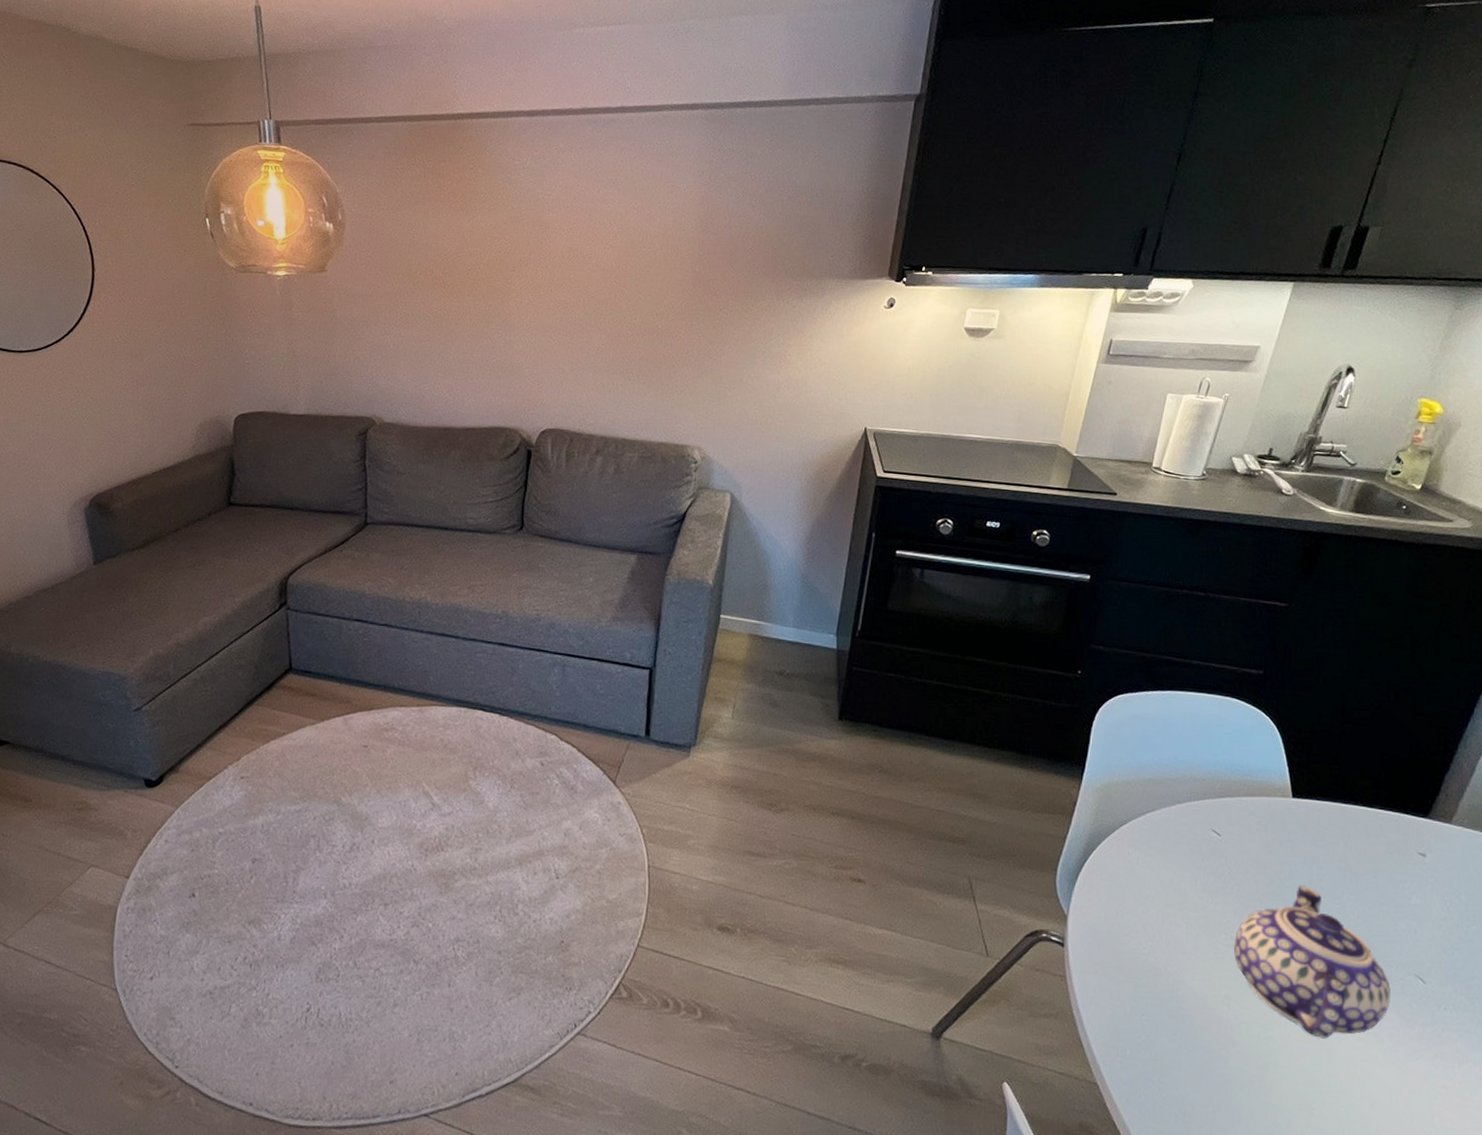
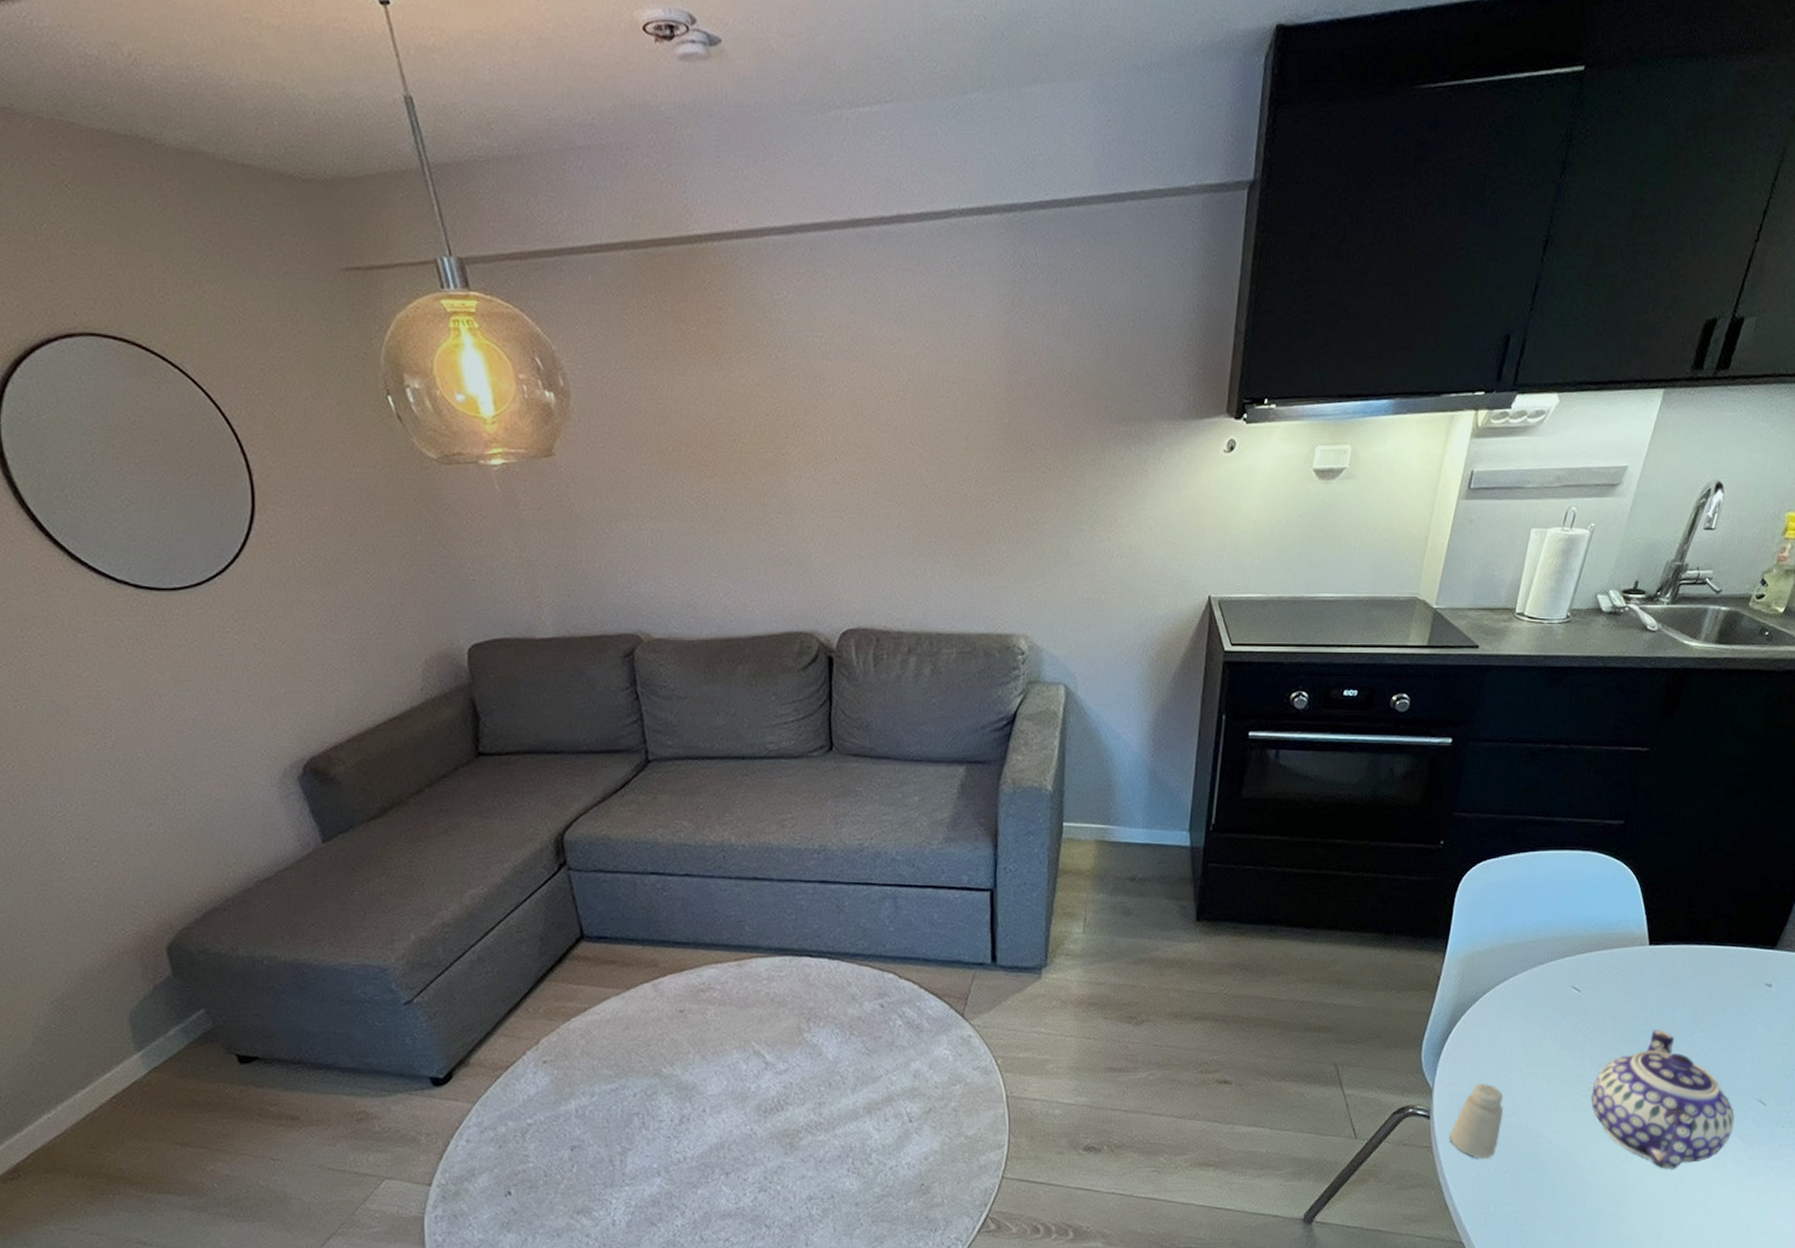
saltshaker: none [1085,917,1141,997] -> present [1450,1083,1504,1159]

